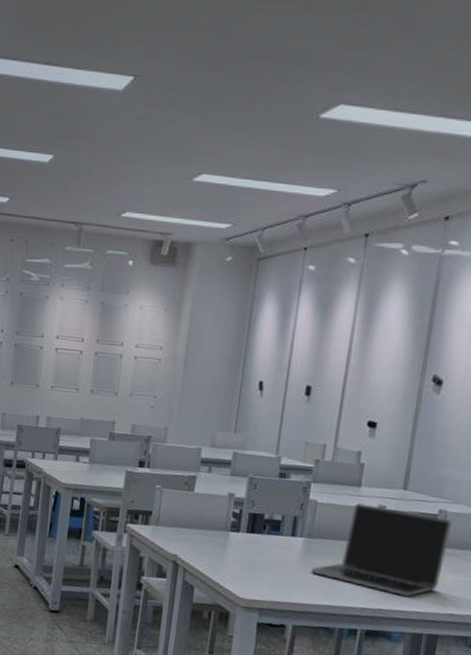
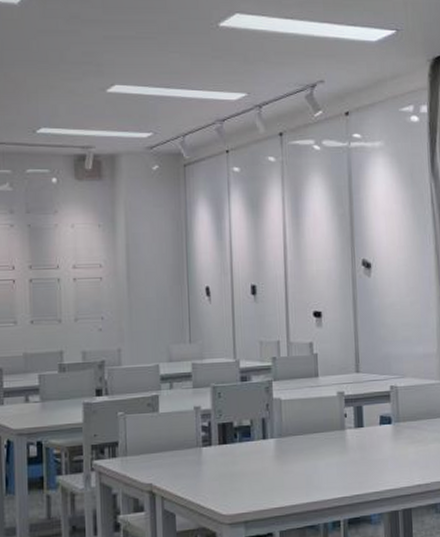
laptop: present [311,502,453,598] -> none [287,392,404,478]

